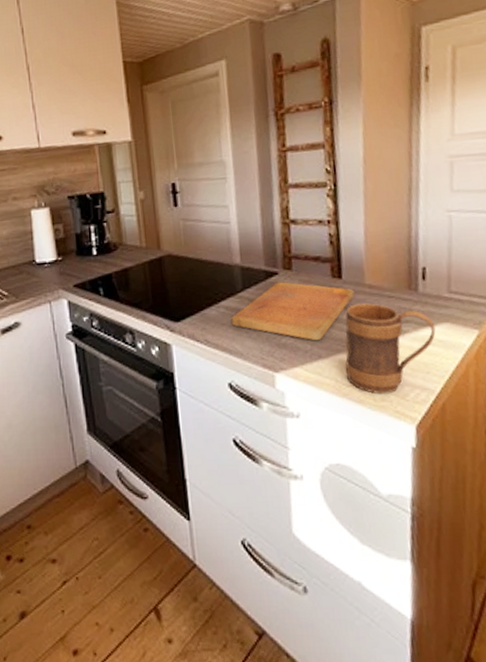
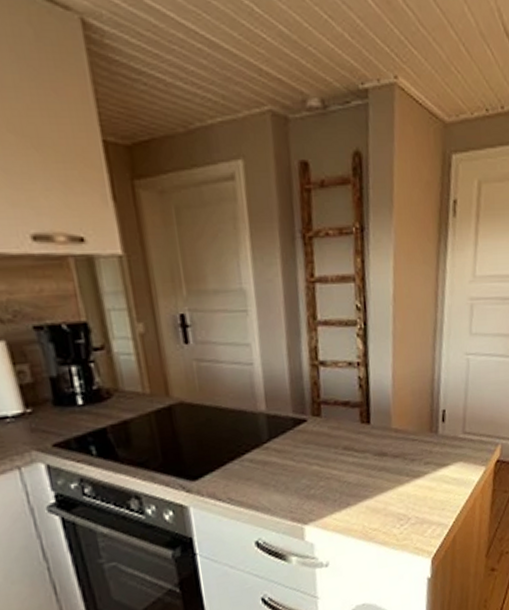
cutting board: present [231,282,354,341] -> none [257,429,382,489]
mug: present [345,303,436,395] -> none [372,447,451,534]

